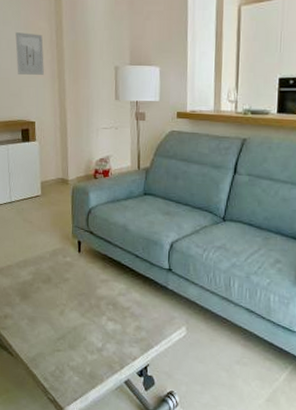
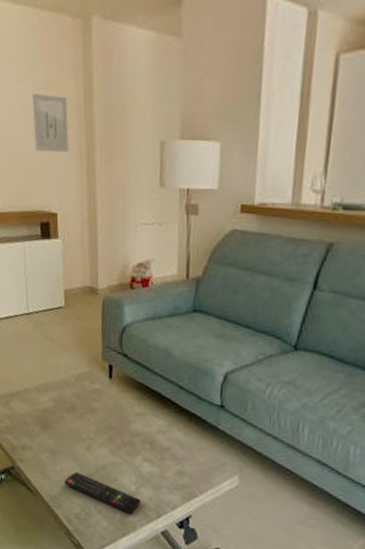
remote control: none [40,334,107,368] -> present [63,471,142,514]

